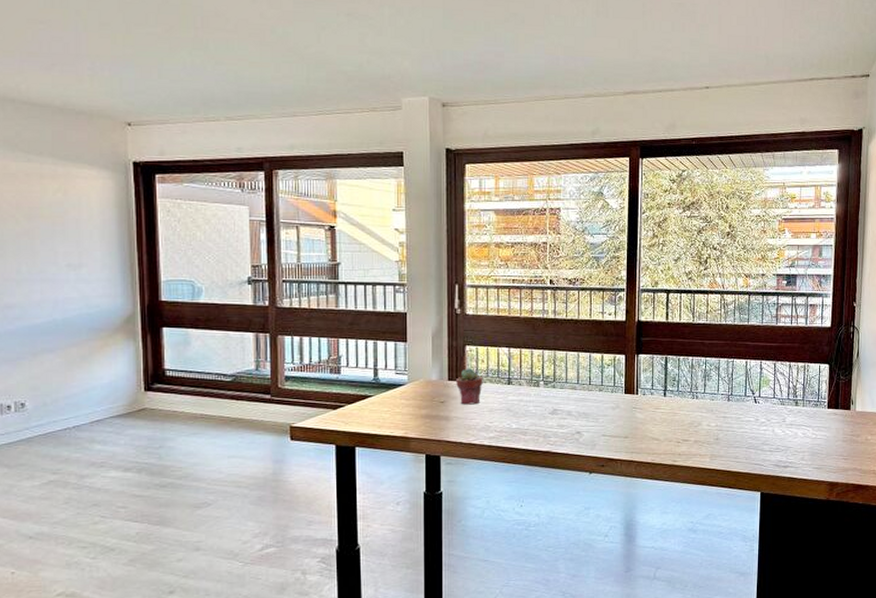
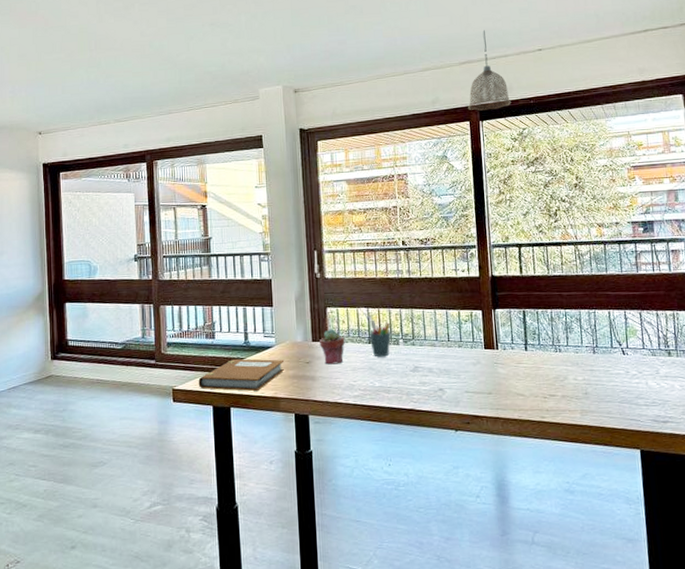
notebook: none [320,395,416,430] -> present [198,358,284,391]
pen holder: none [508,360,531,399] -> present [369,319,391,357]
pendant lamp: none [629,59,673,147] -> present [468,30,511,111]

